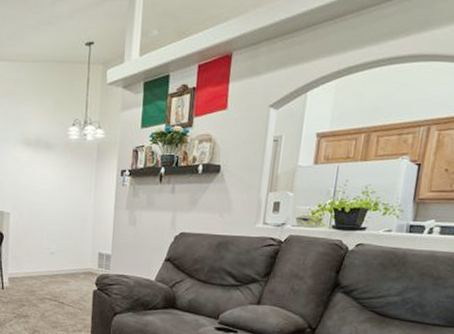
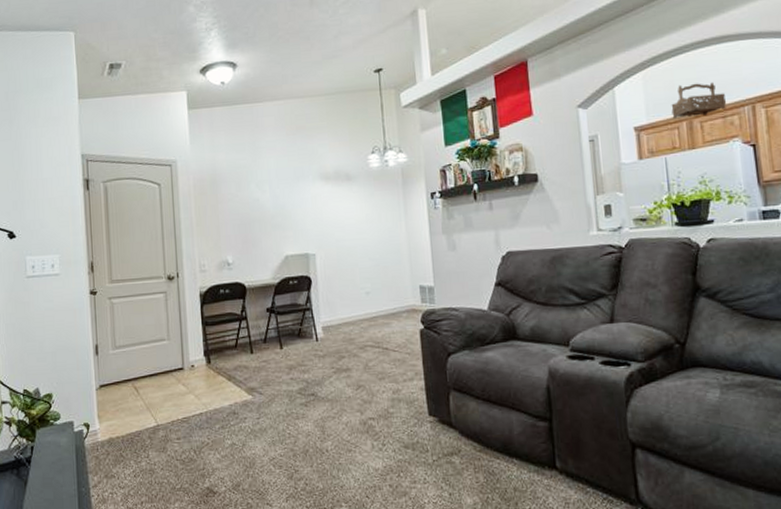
decorative basket: none [353,97,406,132] -> present [671,82,727,119]

